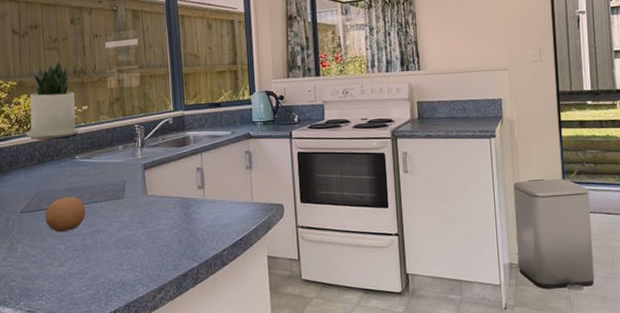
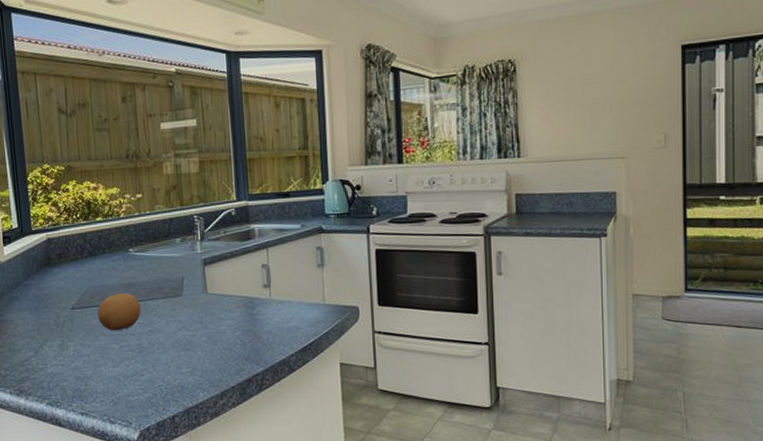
planter: present [25,61,80,140] -> none [75,144,133,230]
pedal bin: present [513,178,594,291] -> none [626,285,717,413]

